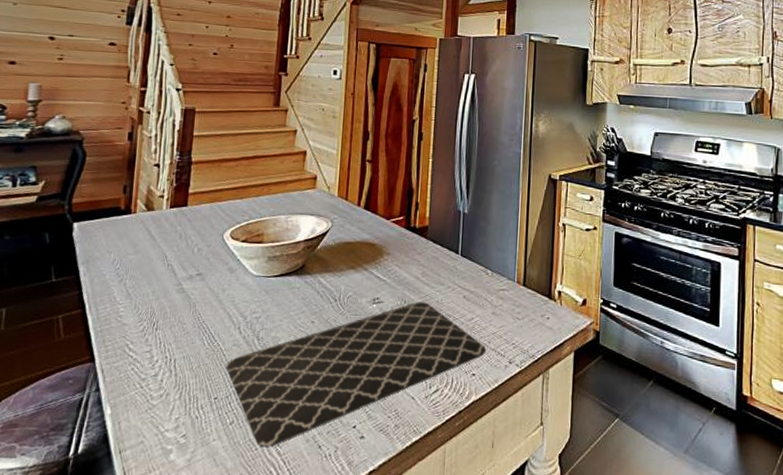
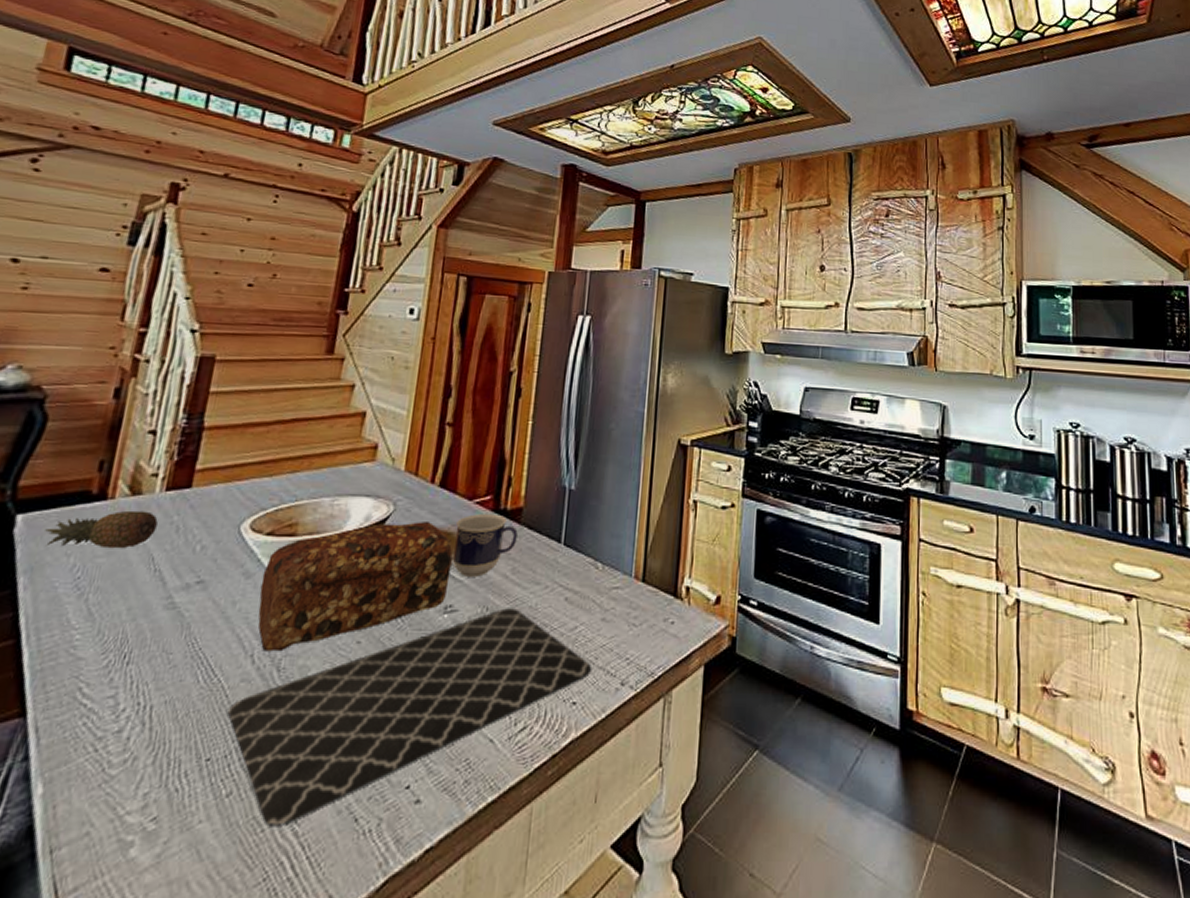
fruit: none [93,221,167,249] -> present [45,510,158,549]
bread loaf: none [240,234,377,326] -> present [258,520,453,652]
cup: none [377,229,425,278] -> present [452,513,518,577]

